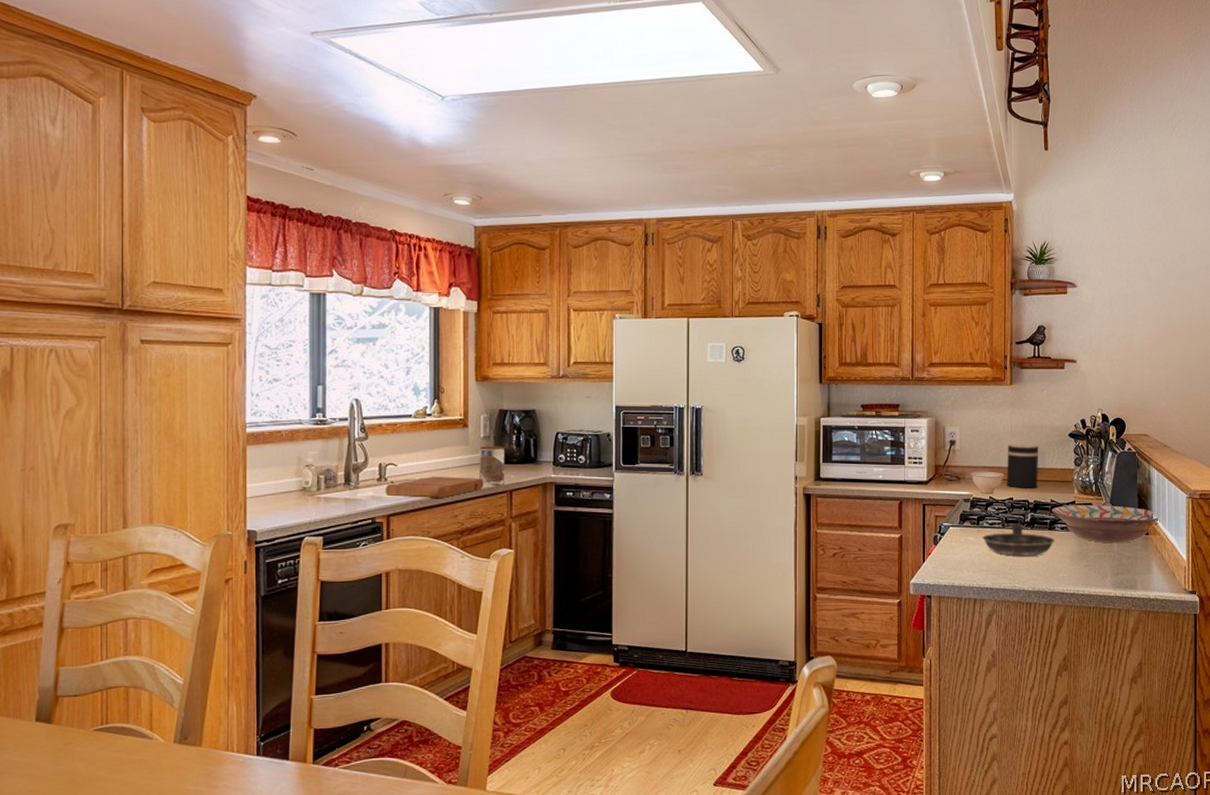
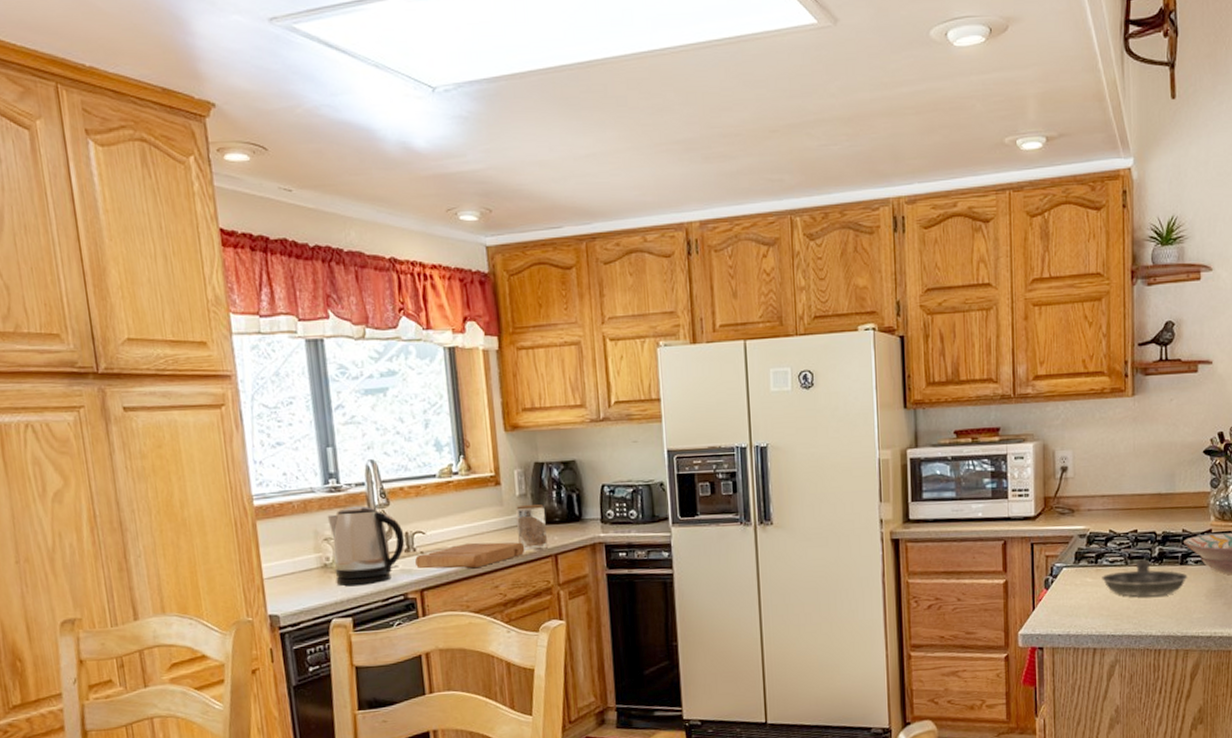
kettle: none [311,438,378,509] -> present [327,506,405,586]
bowl: present [971,471,1004,494] -> none [1086,500,1127,527]
cylinder: present [1007,444,1038,488] -> none [1129,465,1167,519]

